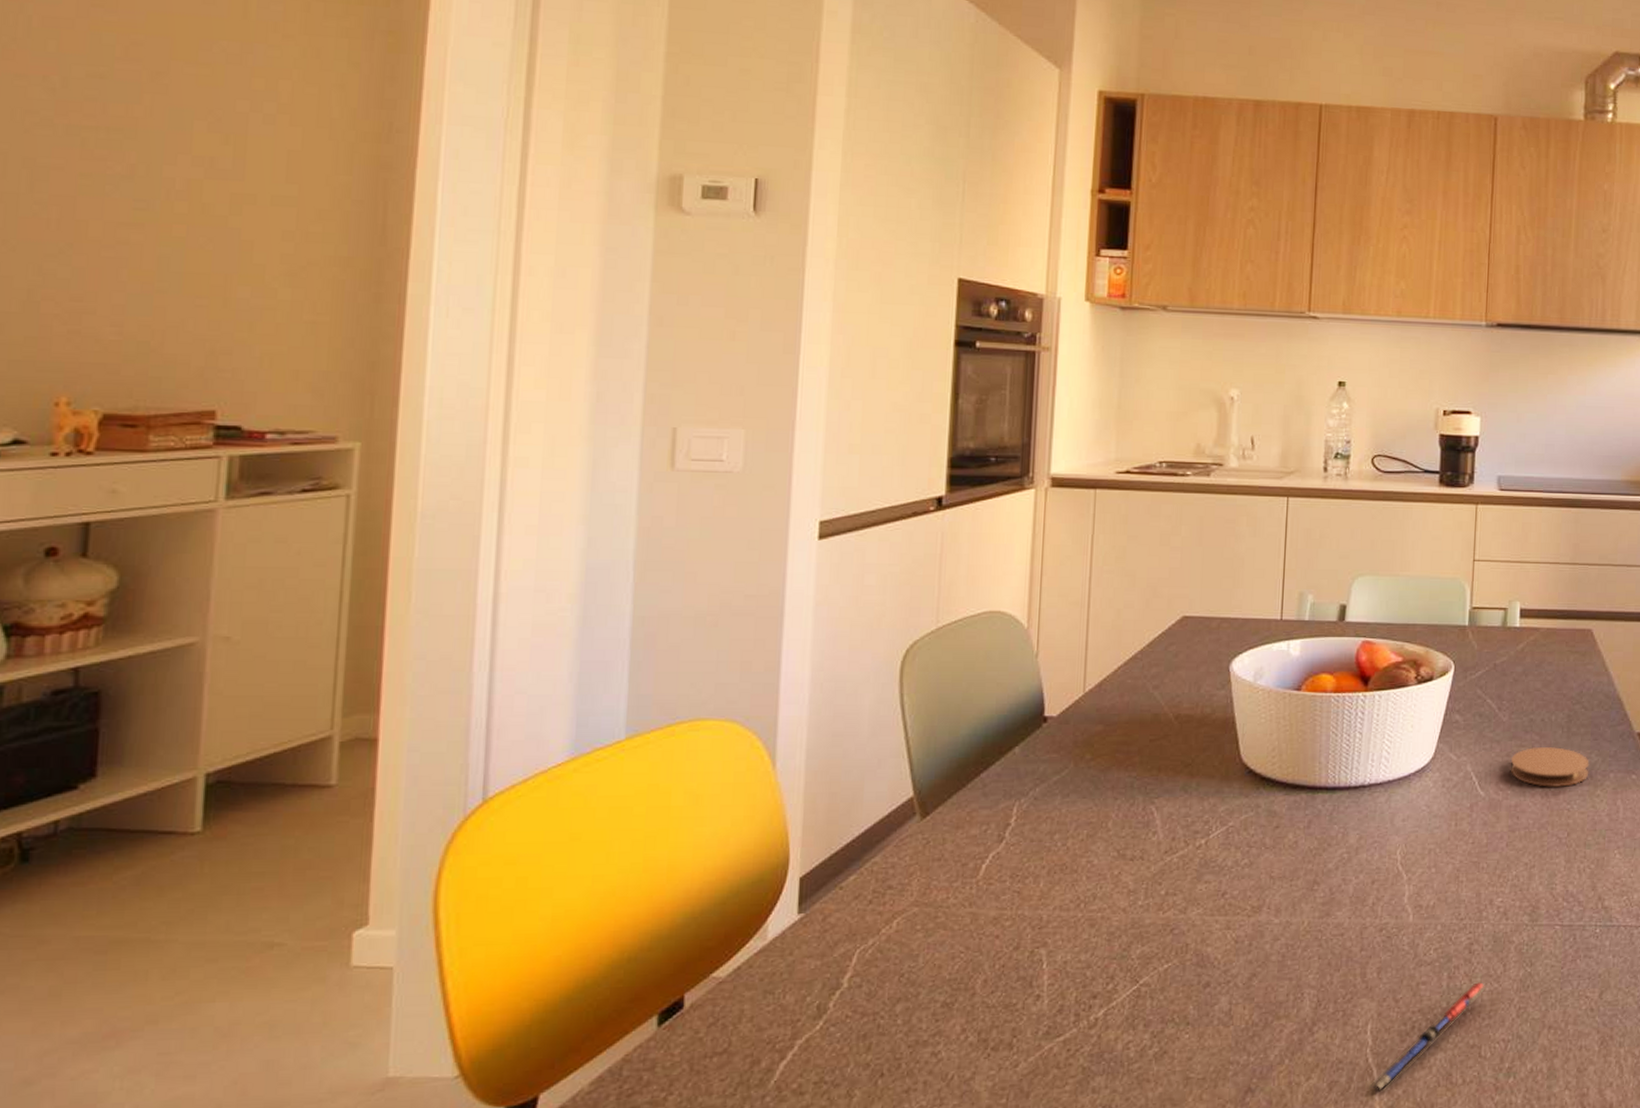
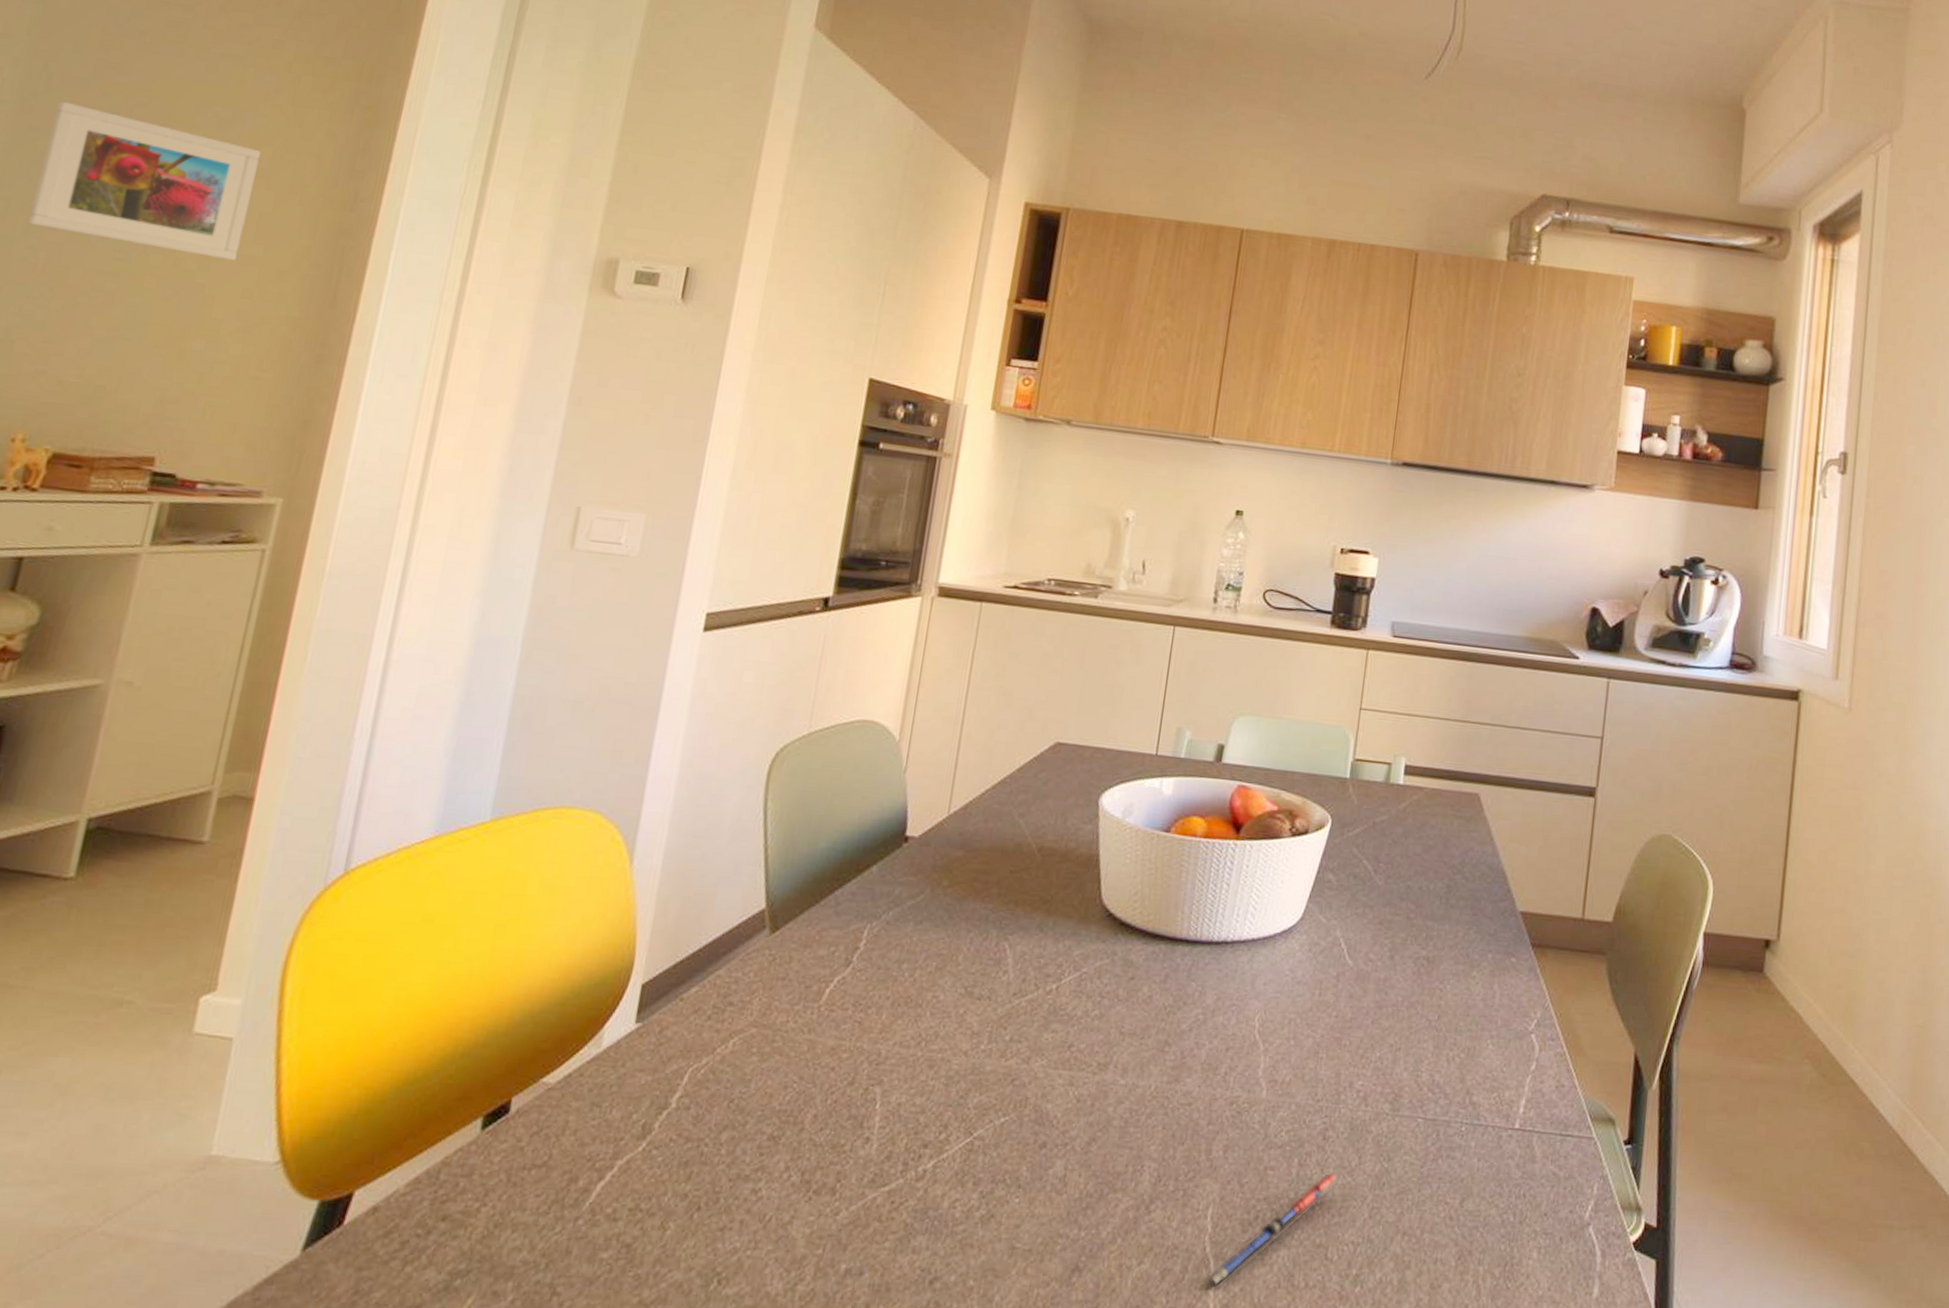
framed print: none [32,44,280,203] -> present [28,101,262,261]
coaster: present [1510,747,1590,787] -> none [1382,917,1467,964]

